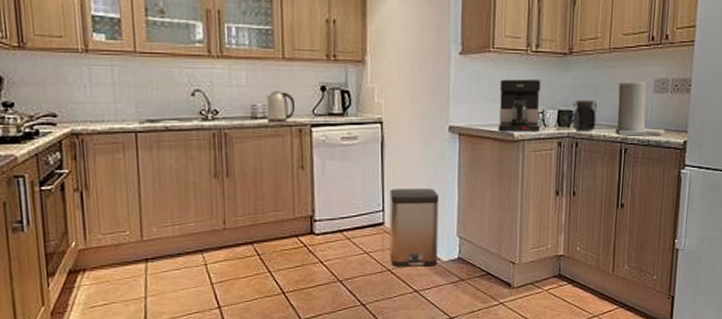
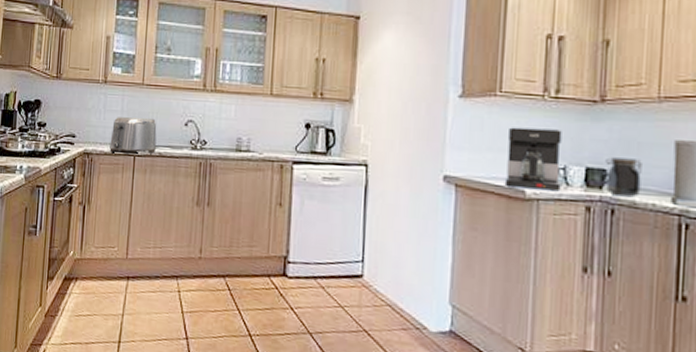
toaster: none [103,89,161,131] -> present [109,117,157,155]
kettle: present [266,91,296,122] -> none [250,126,279,157]
pedal bin: present [390,189,439,267] -> none [367,239,429,336]

